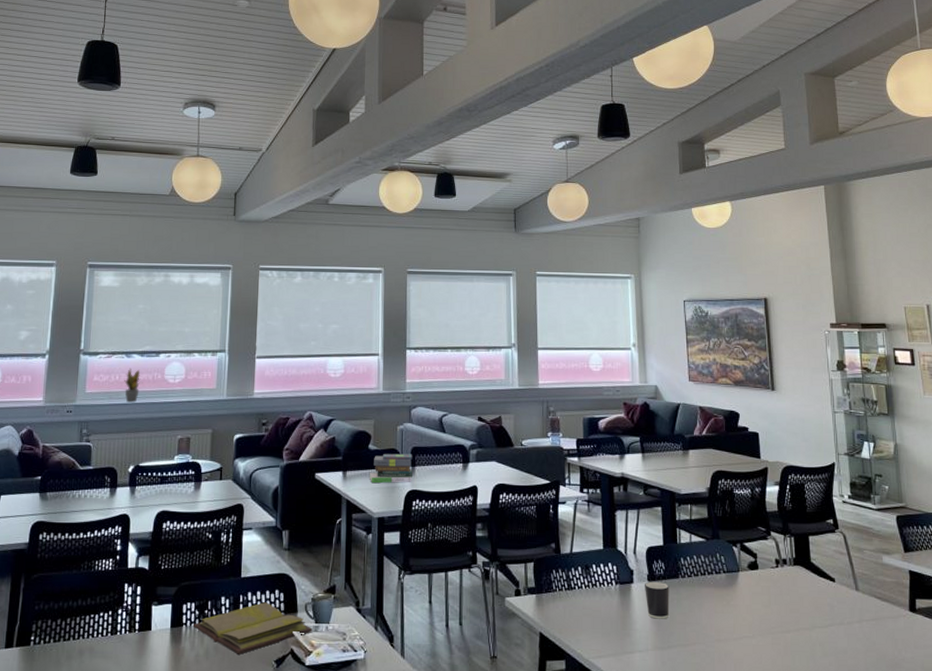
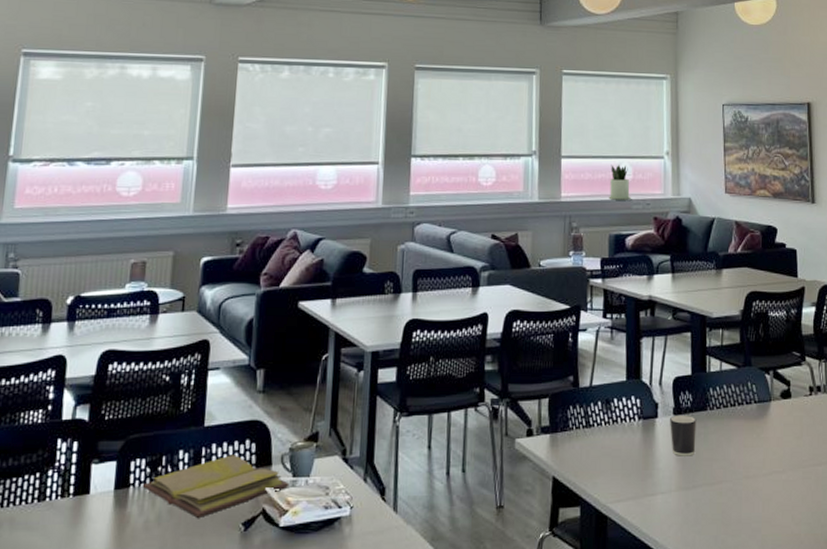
potted plant: present [124,368,143,403] -> none [64,178,89,220]
books: present [370,453,413,484] -> none [363,277,415,313]
planter: none [581,355,602,387] -> present [608,165,631,200]

